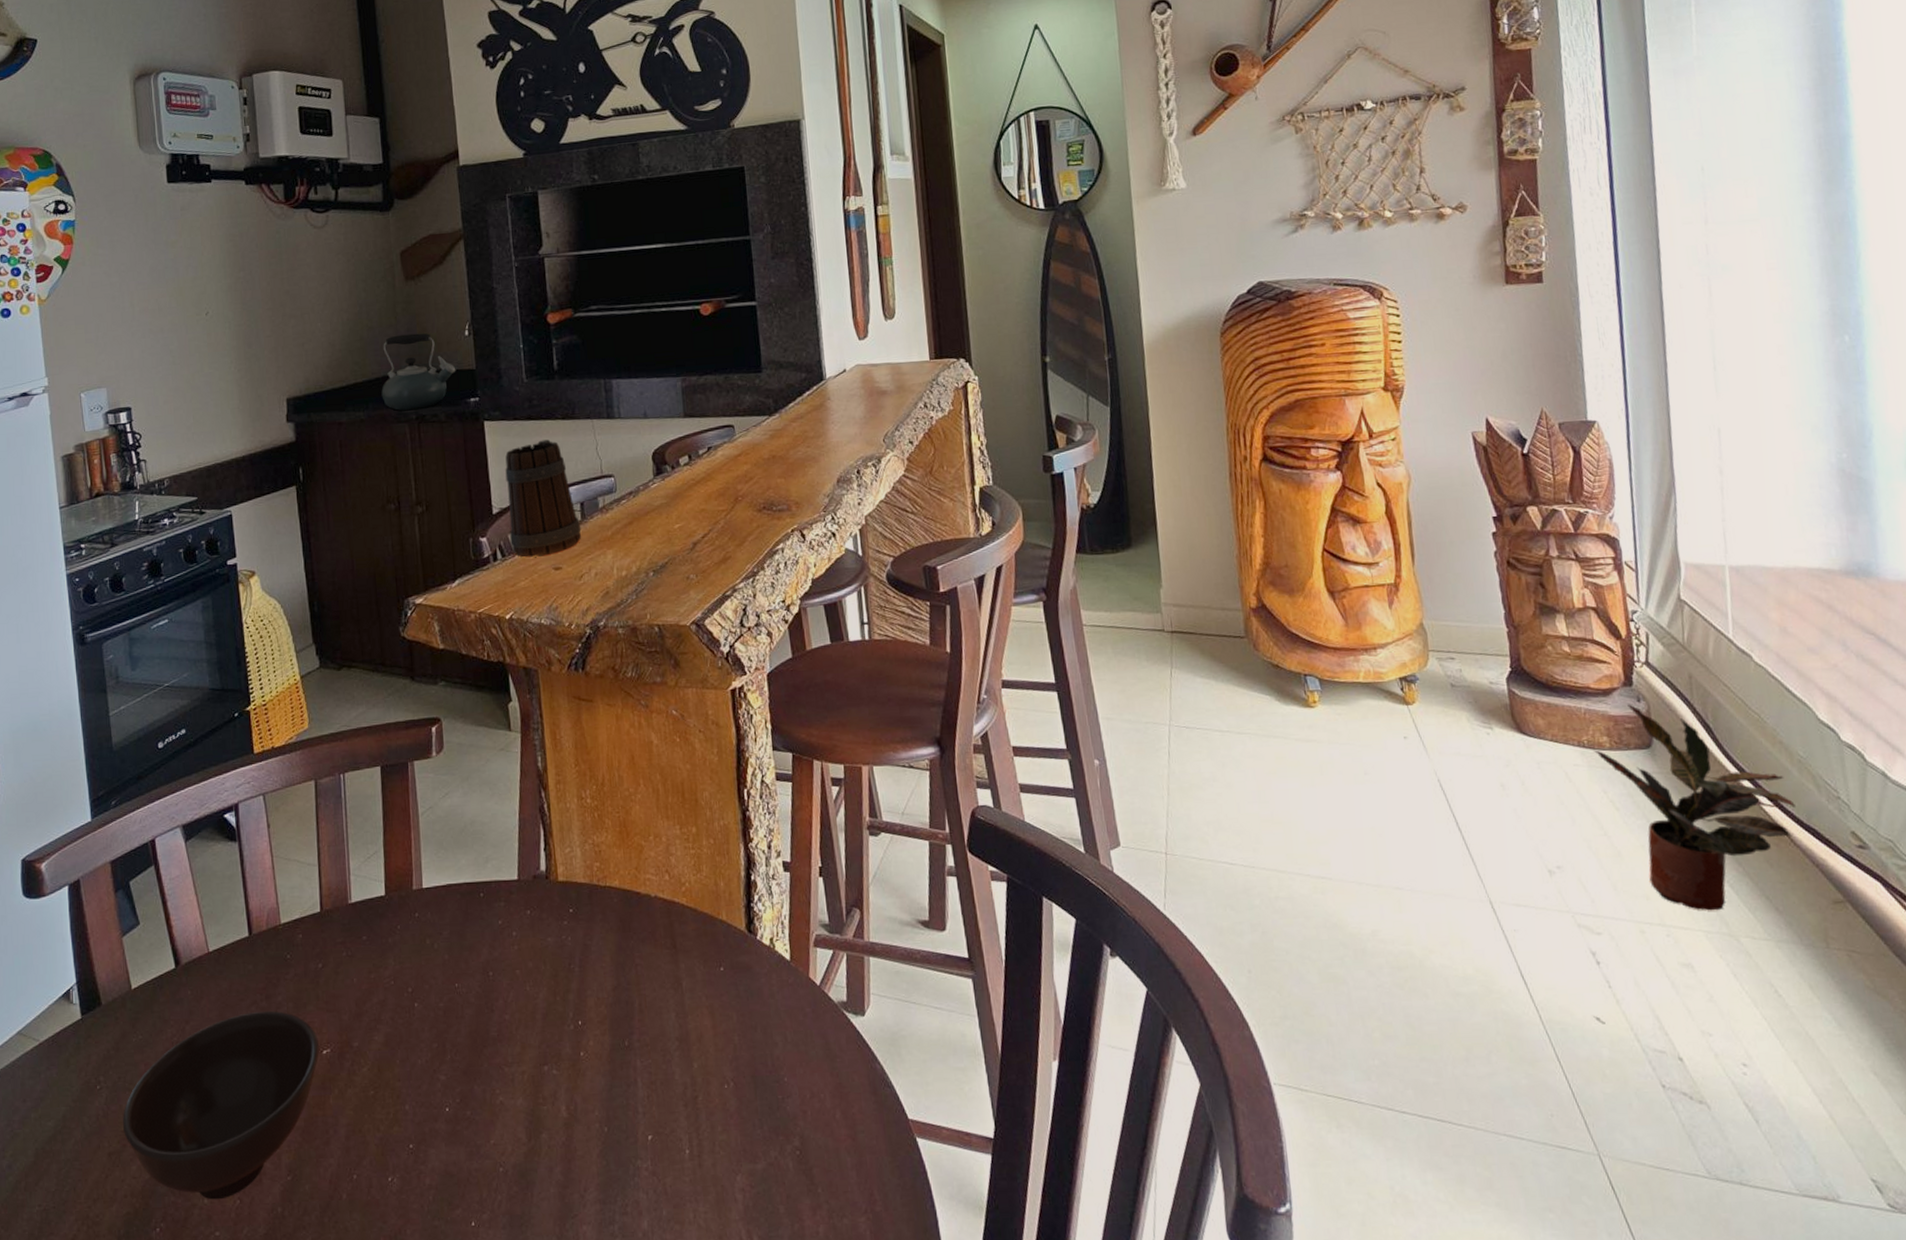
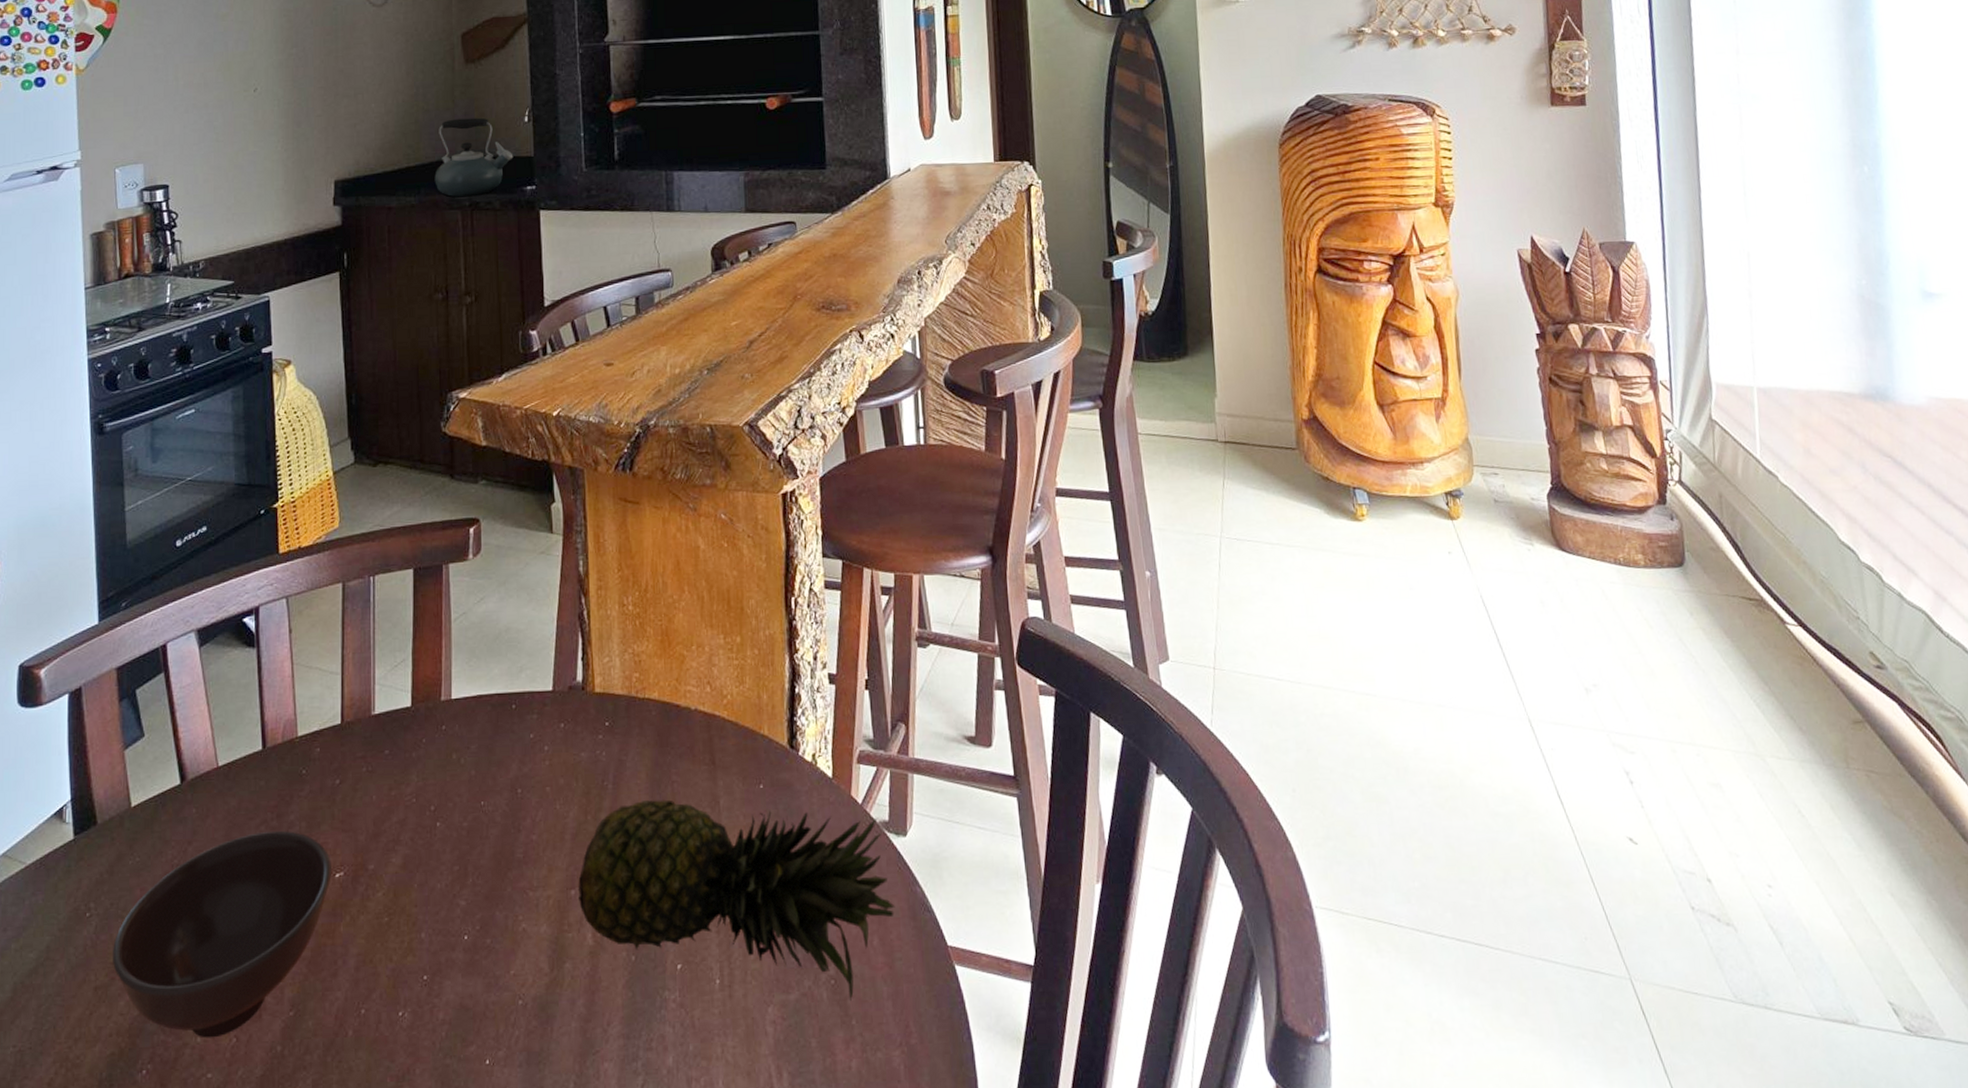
beer mug: present [505,439,582,558] -> none [559,231,636,352]
fruit: none [550,981,856,1170] -> present [578,799,895,1001]
potted plant: present [1594,704,1795,911] -> none [1629,522,1818,730]

